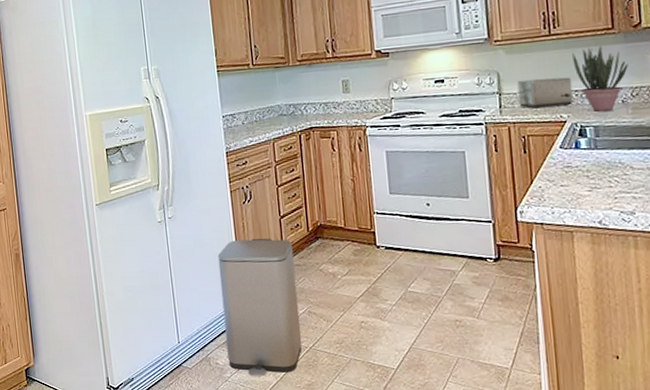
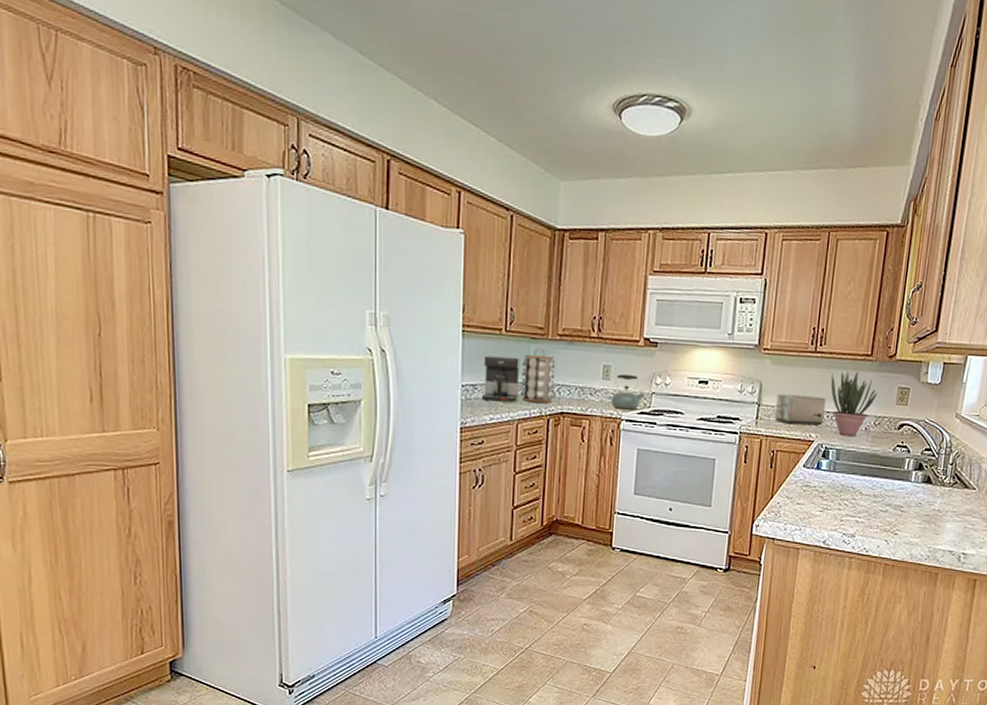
pedal bin: present [217,238,302,377] -> none [432,528,522,677]
coffee maker: none [237,85,272,127] -> present [481,355,521,402]
spice rack: none [270,73,302,123] -> present [521,347,556,404]
kettle: none [354,84,387,118] -> present [611,373,647,410]

